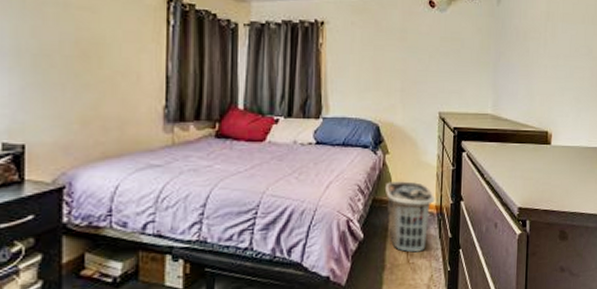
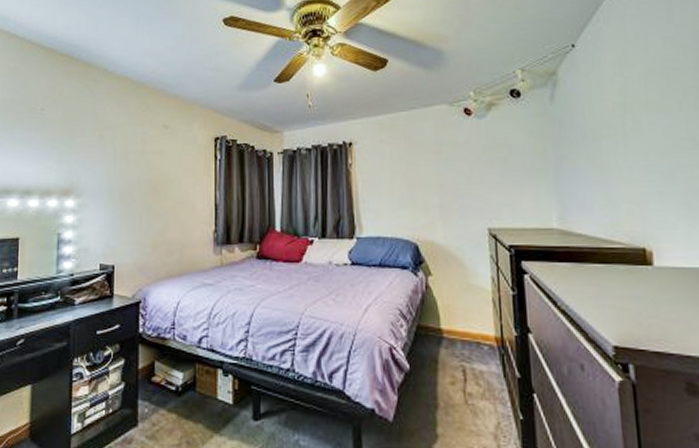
clothes hamper: present [384,181,434,253] -> none [430,307,492,392]

